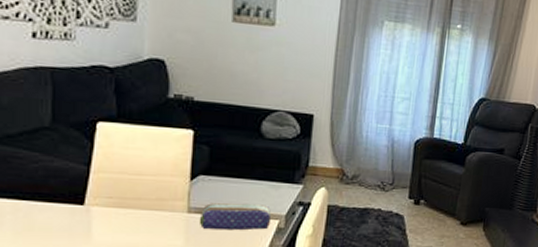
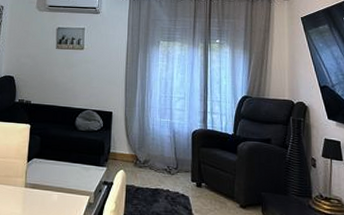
pencil case: present [199,203,272,231] -> none [32,180,84,204]

